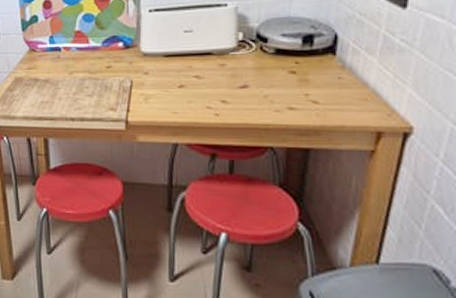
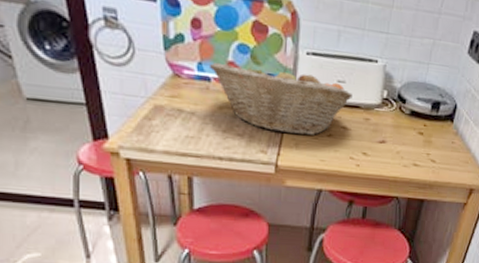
fruit basket: none [59,24,202,90] -> present [208,62,353,136]

